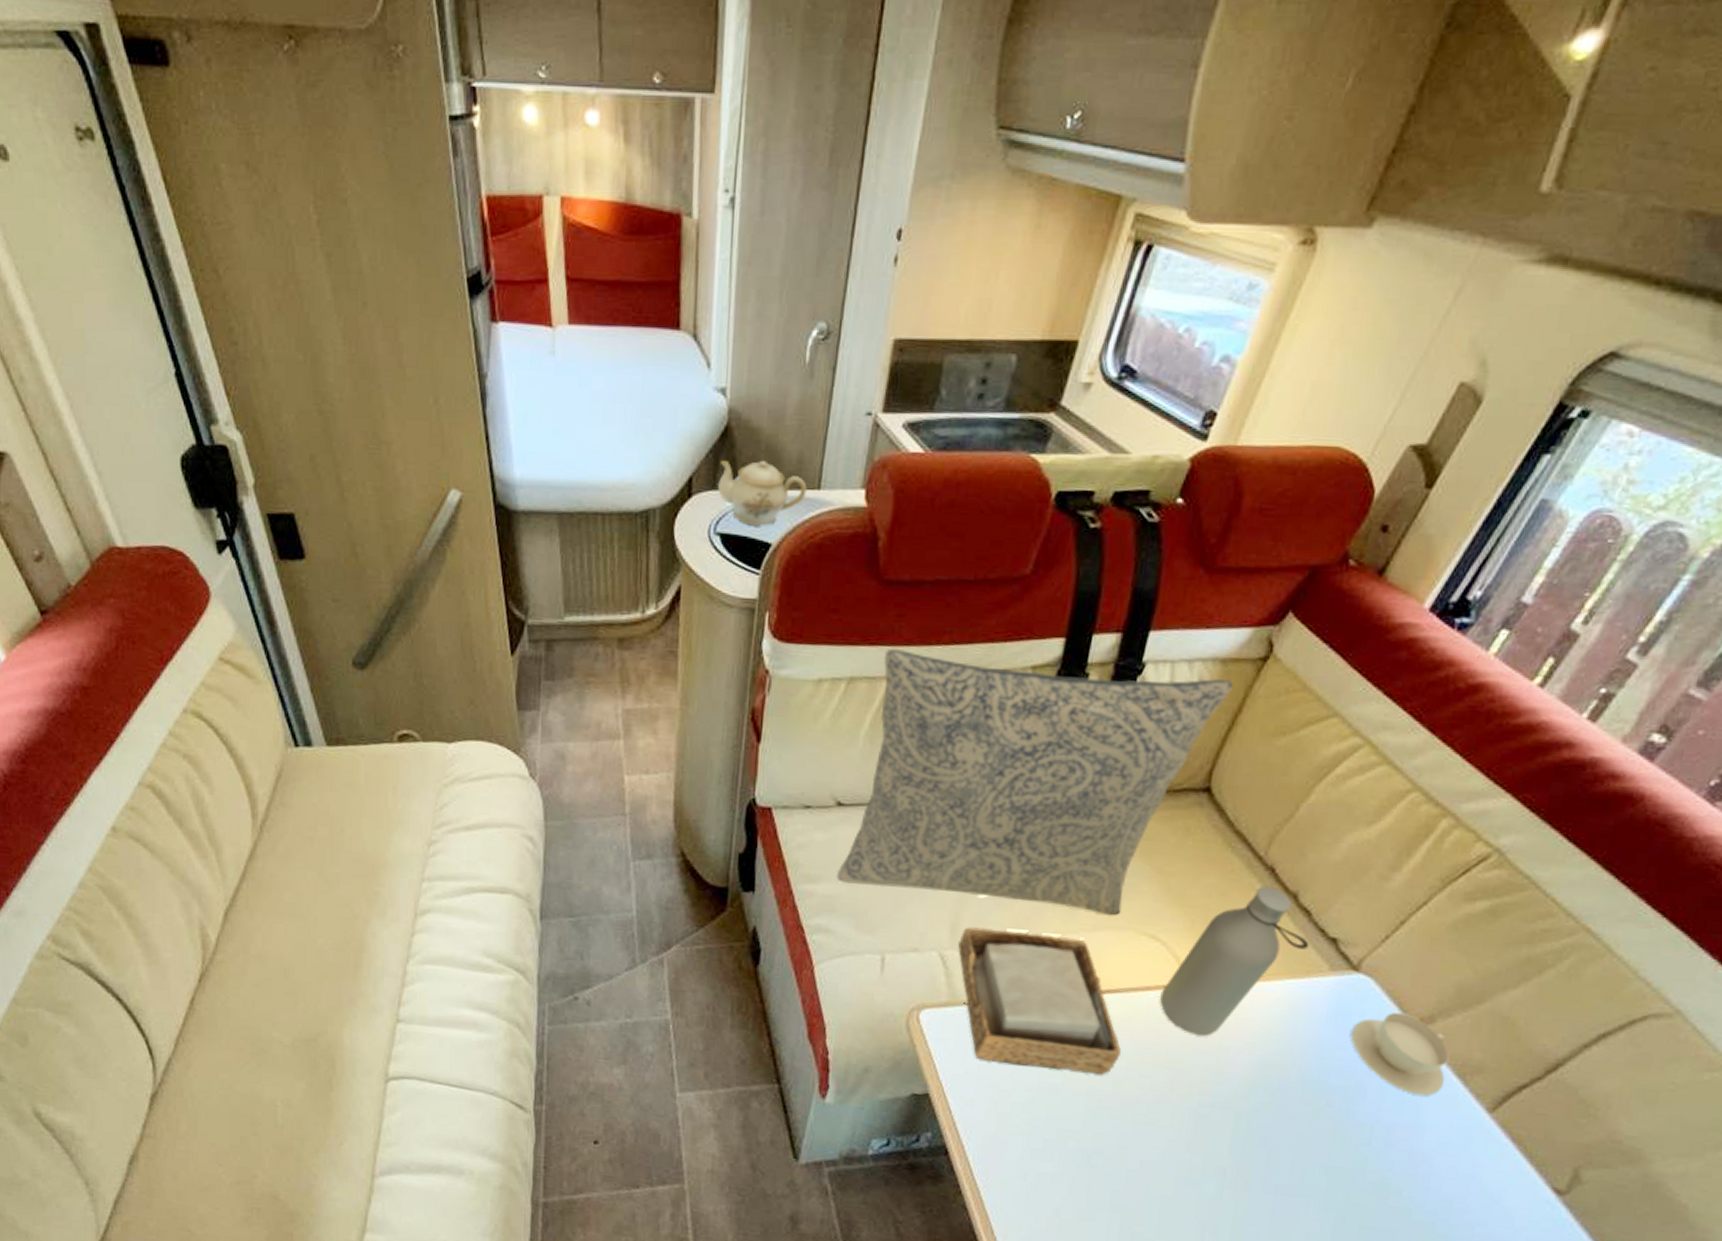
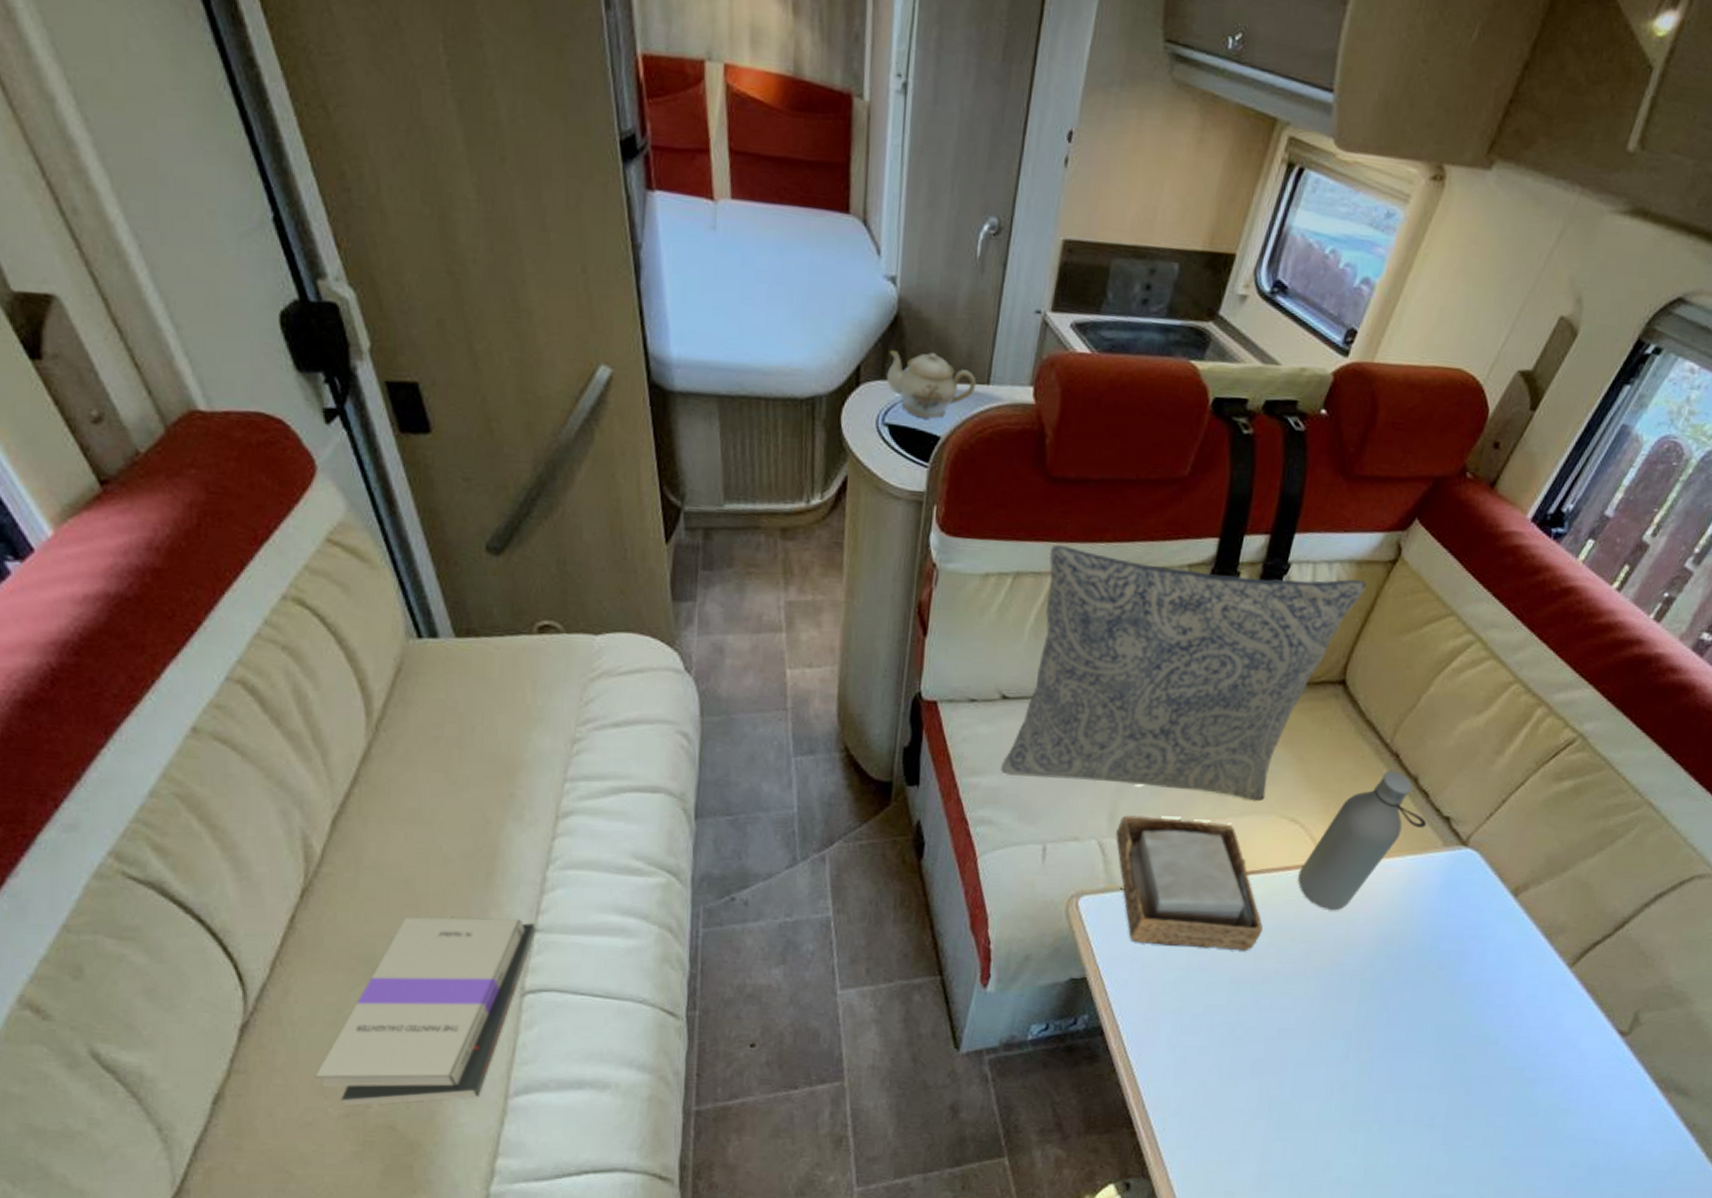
books: none [211,1003,399,1175] -> present [314,916,537,1107]
teacup: present [1351,1012,1450,1096] -> none [1460,881,1540,956]

